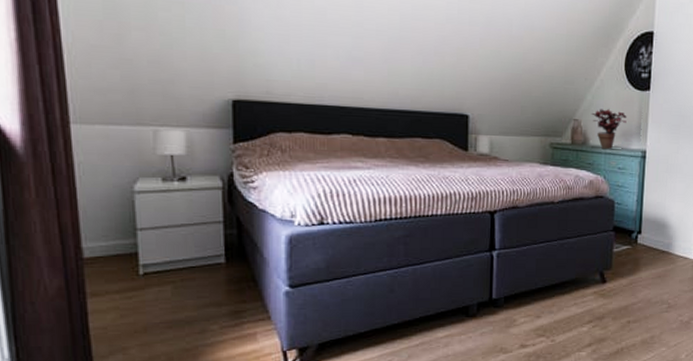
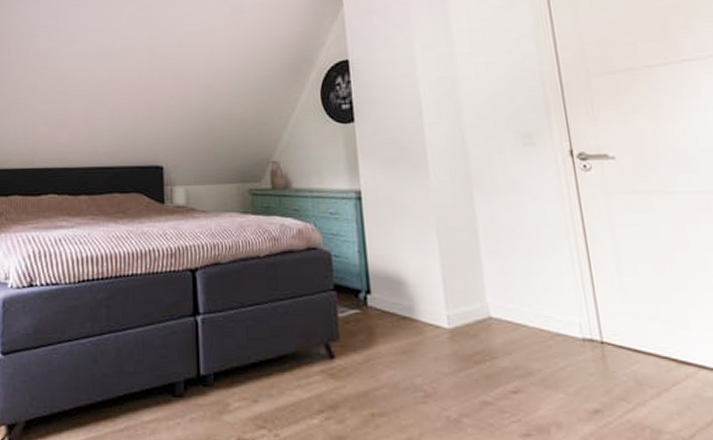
potted plant: present [591,108,627,150] -> none [290,146,332,193]

